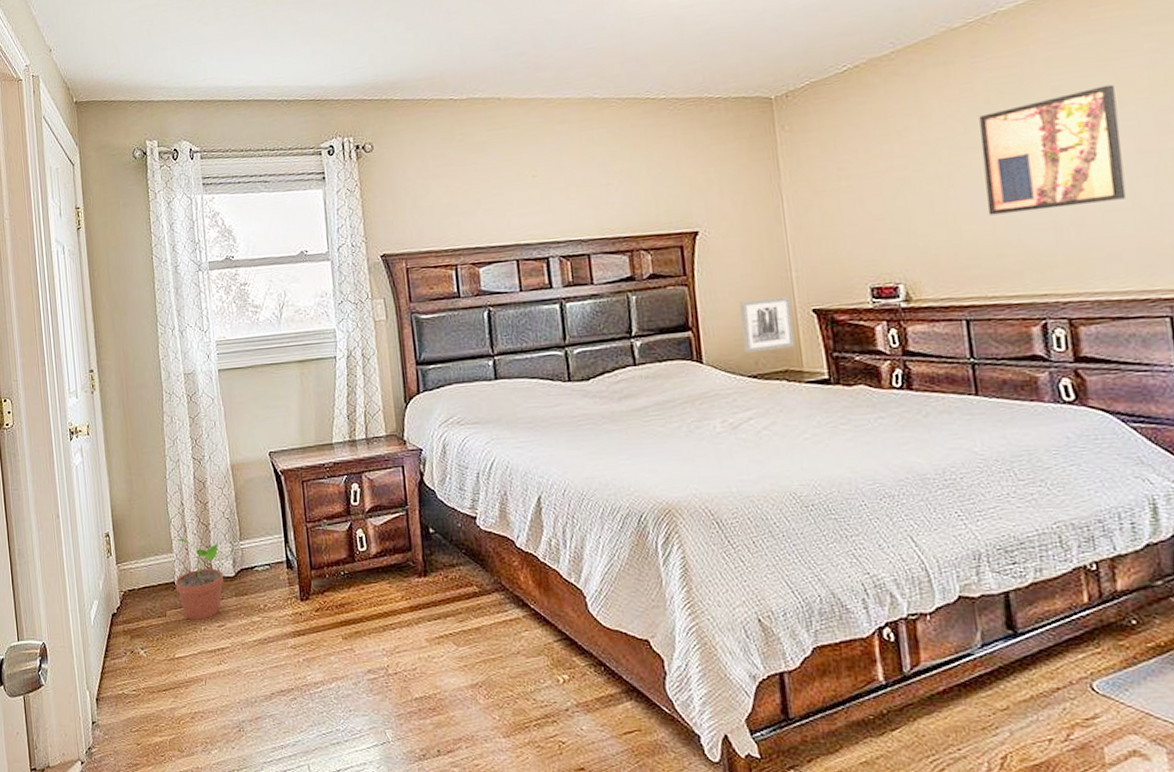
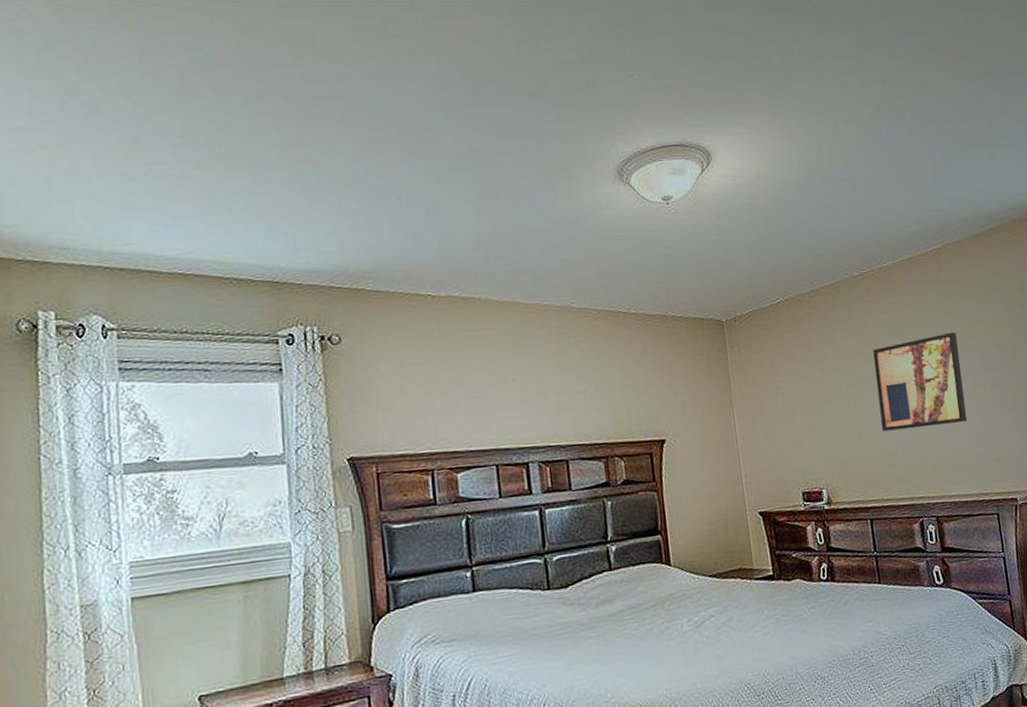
wall art: present [739,297,796,353] -> none [700,501,747,554]

